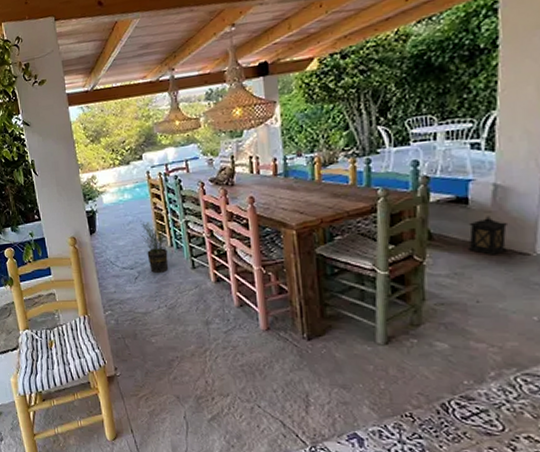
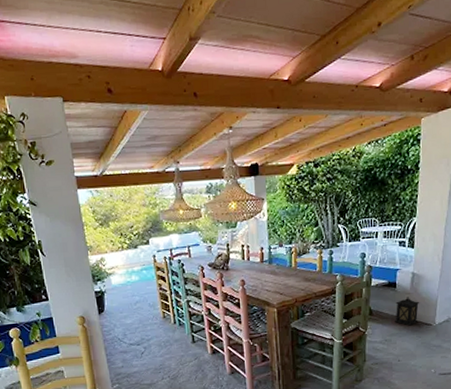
potted plant: present [140,213,169,273] -> none [146,293,173,348]

